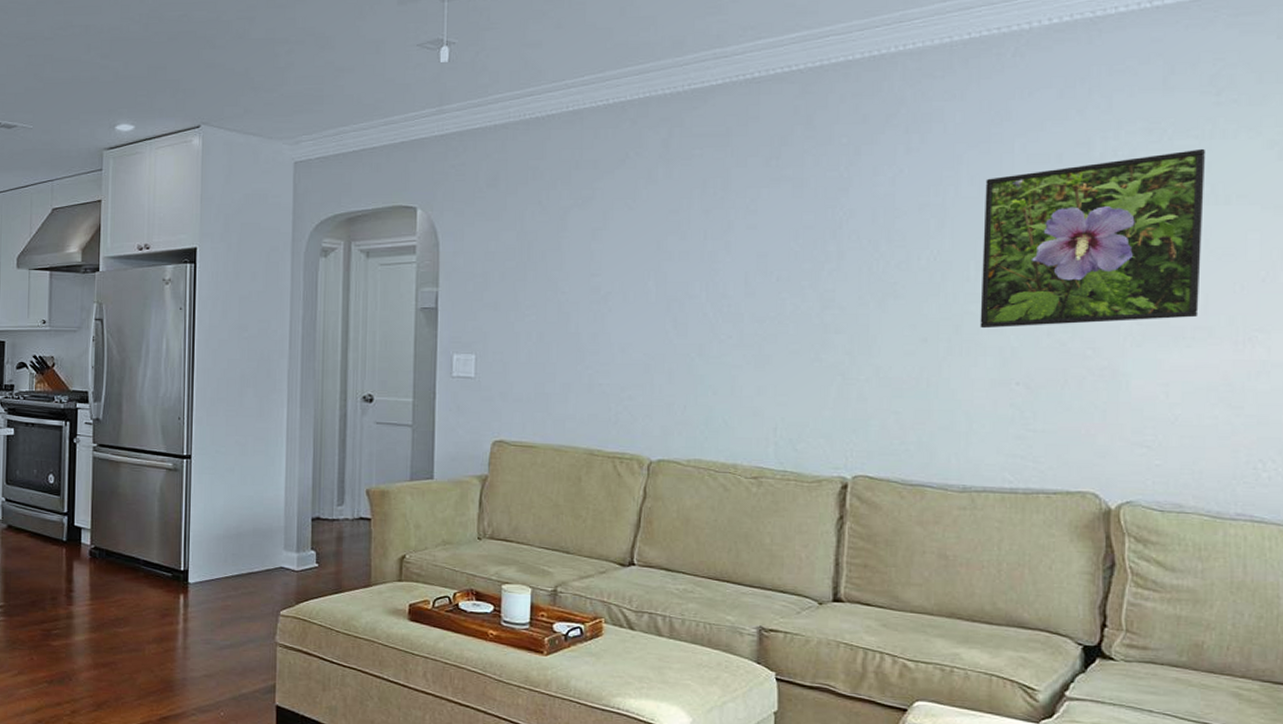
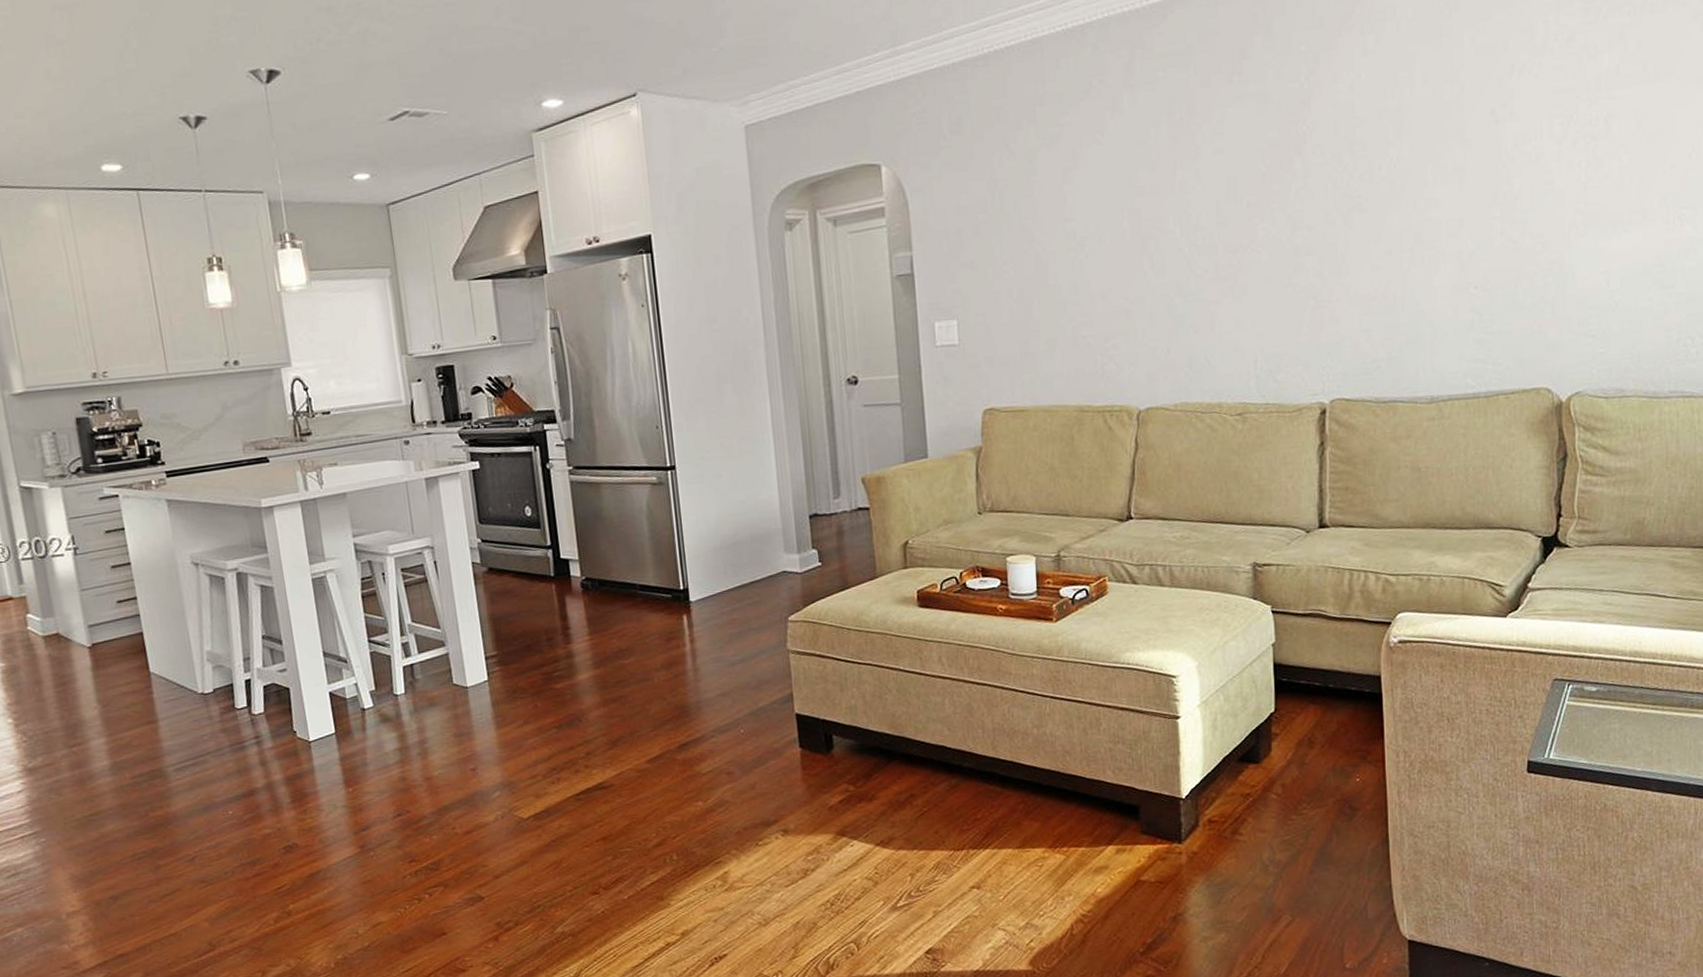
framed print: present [980,148,1206,329] -> none [1438,25,1638,235]

